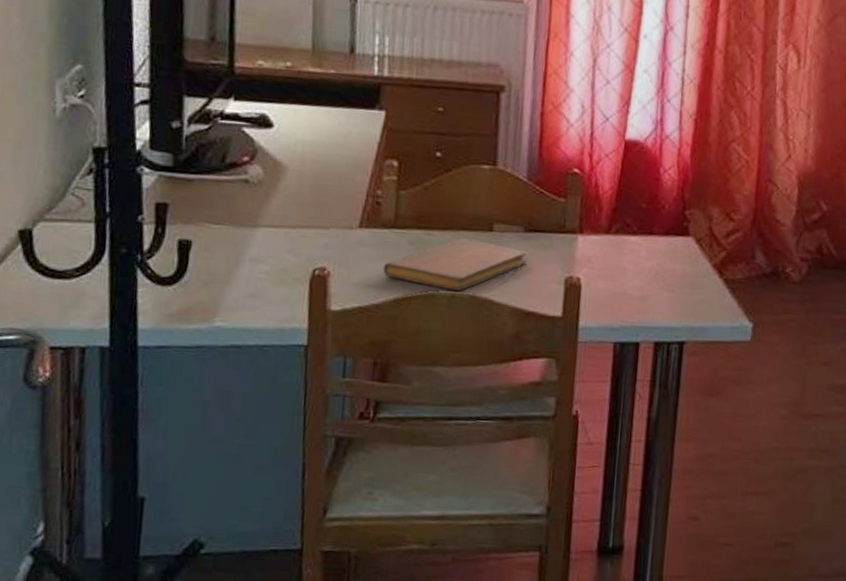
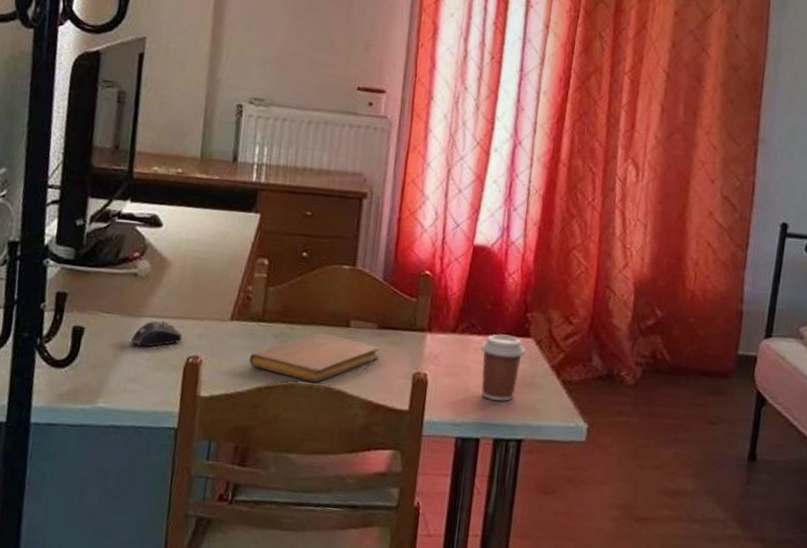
computer mouse: none [246,231,306,260] -> present [130,321,182,347]
coffee cup: none [637,233,685,304] -> present [481,334,525,402]

